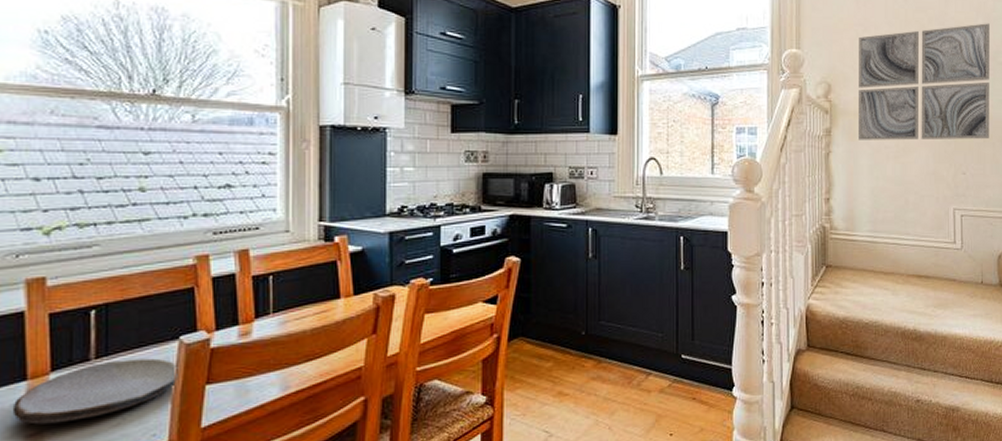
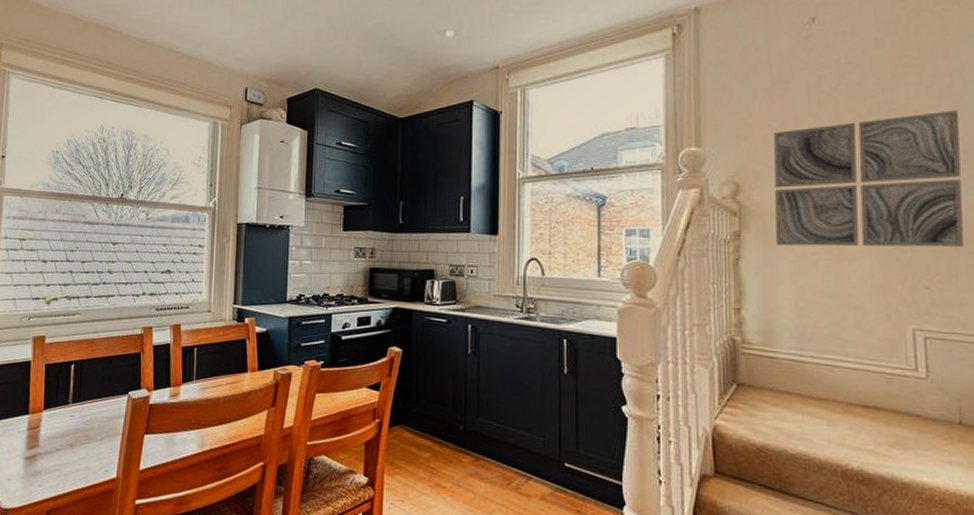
plate: present [12,358,178,425] -> none [18,406,126,451]

